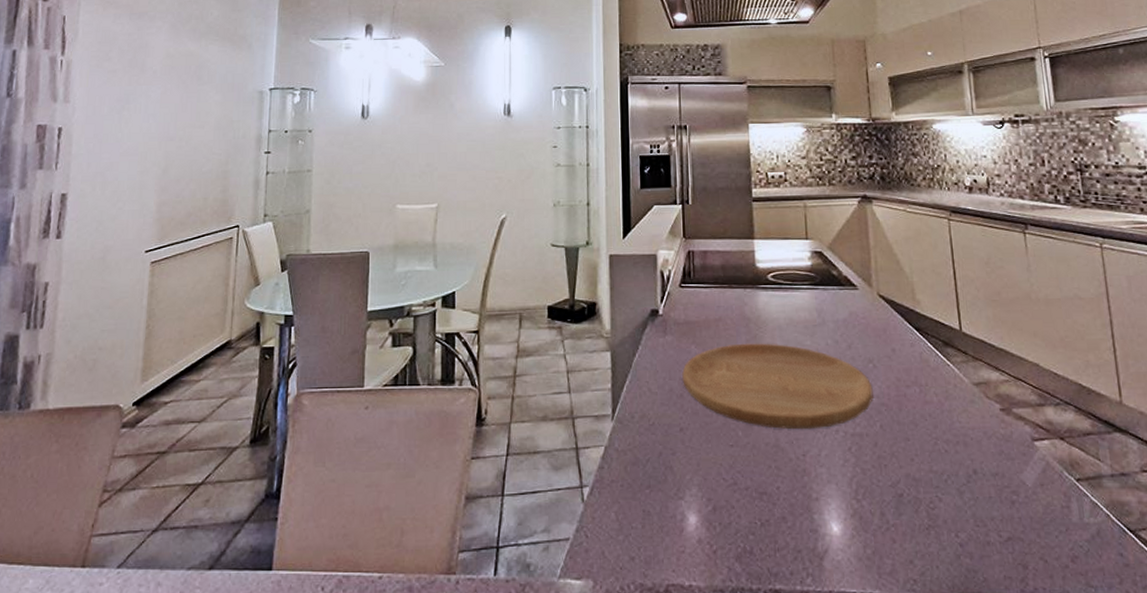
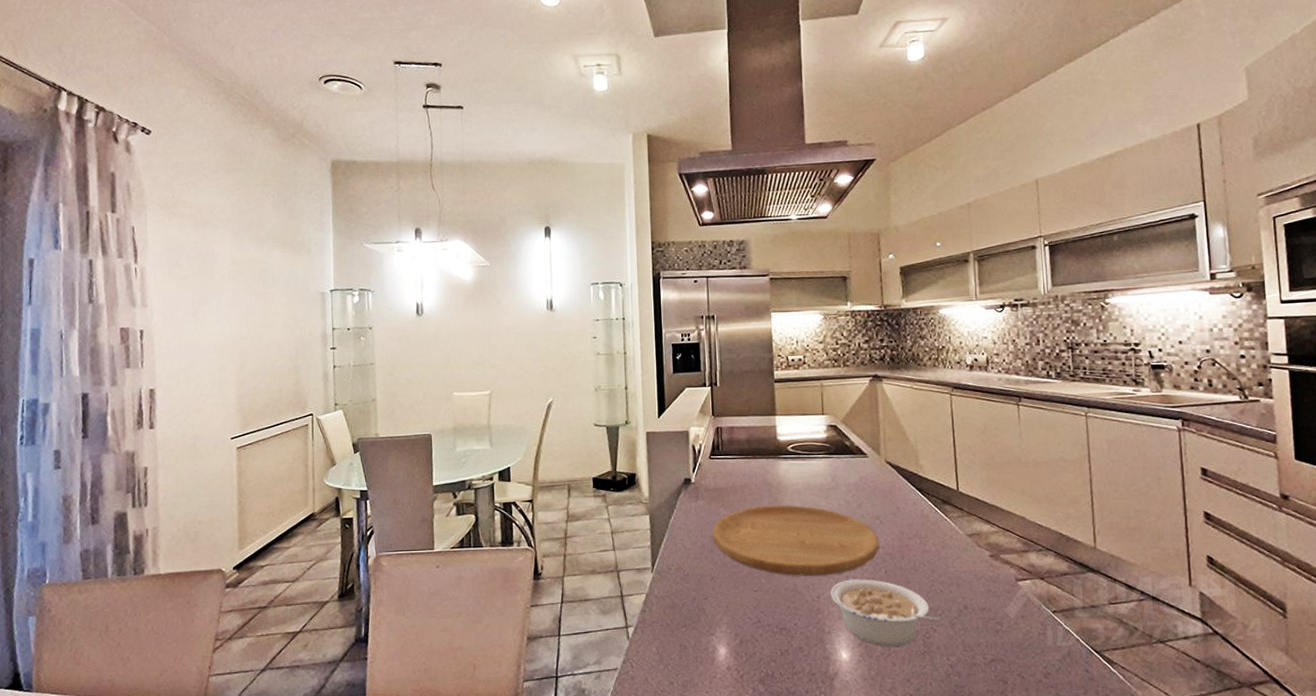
legume: none [817,434,946,519] -> present [830,579,940,647]

